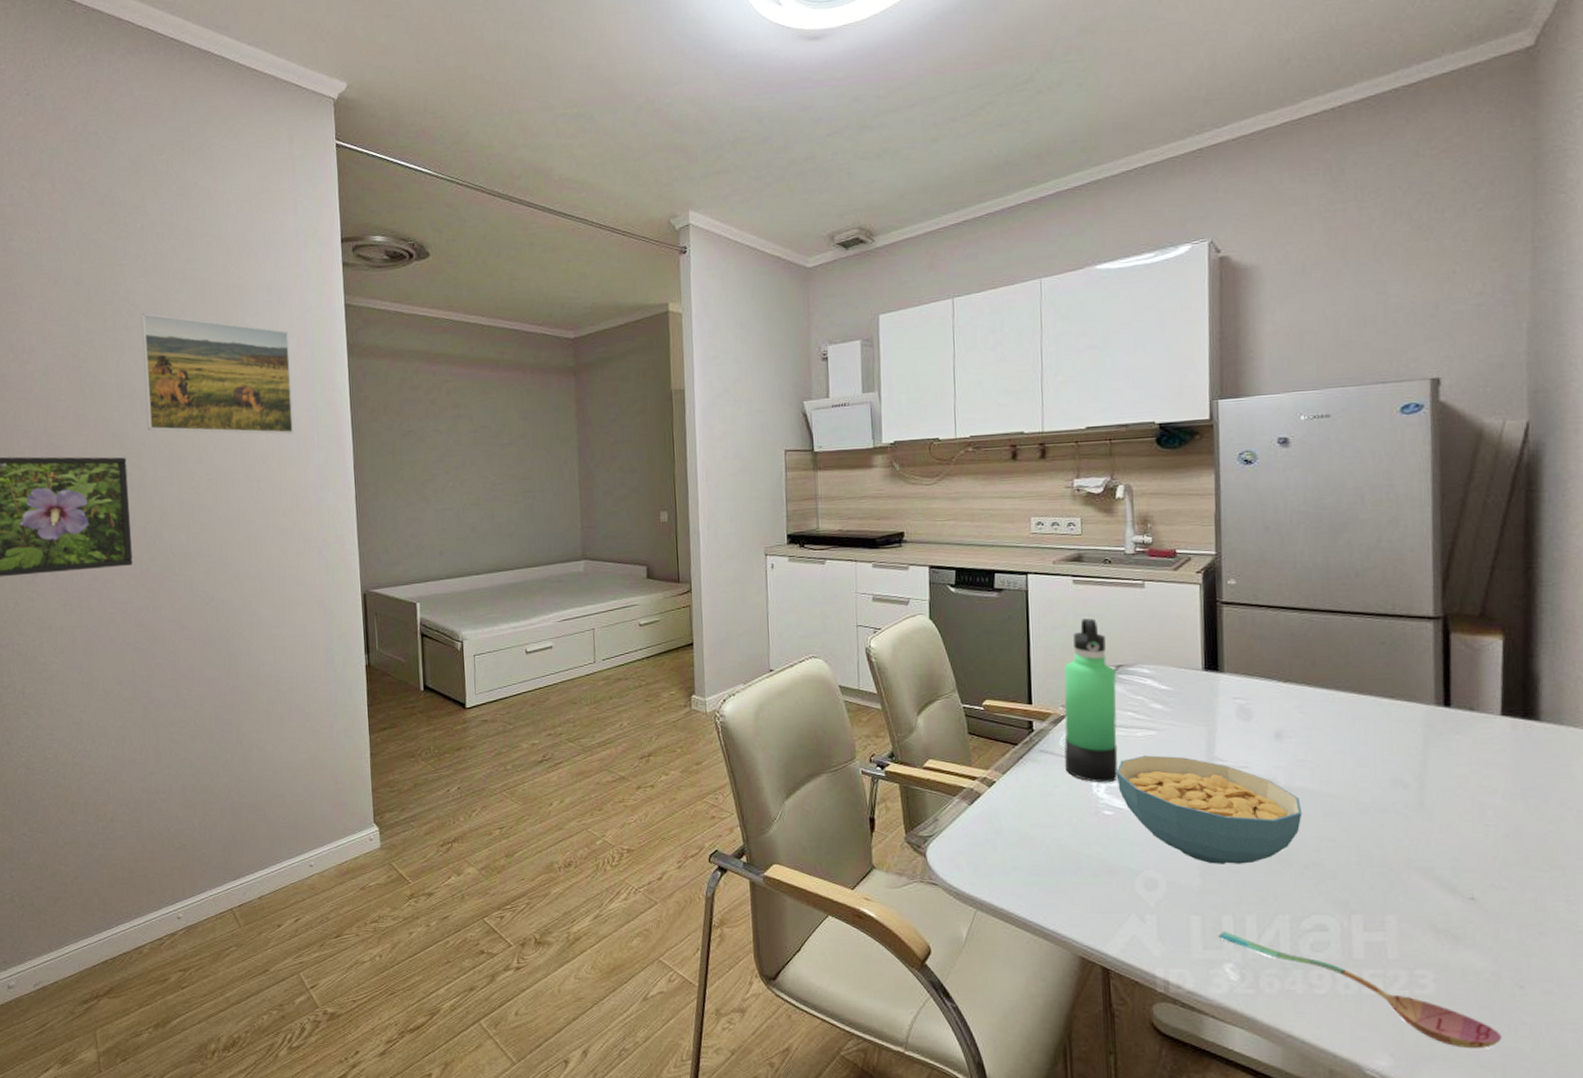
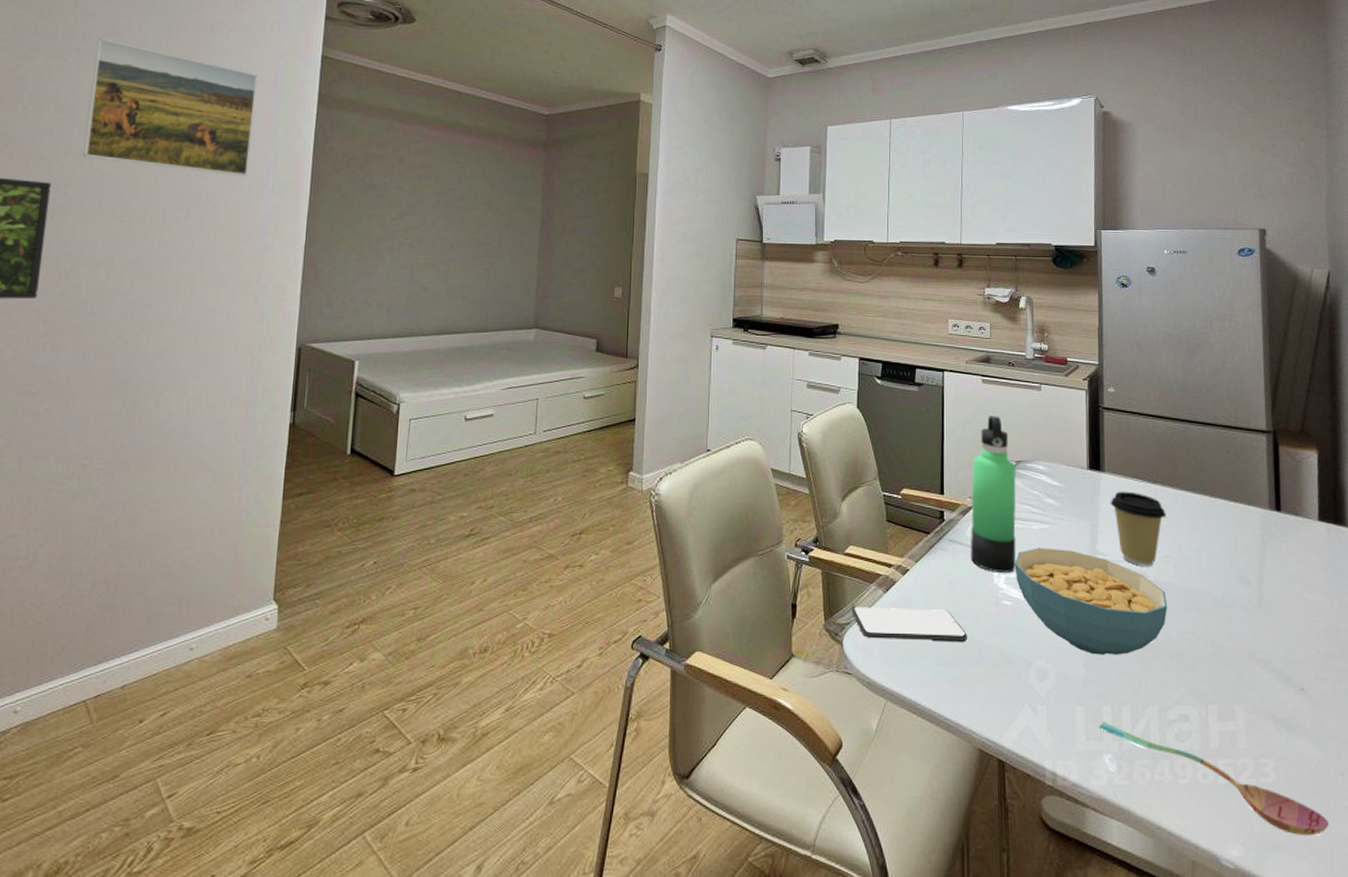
smartphone: none [934,819,1064,854] -> present [851,607,967,643]
coffee cup: none [1230,692,1301,772] -> present [1110,491,1167,566]

